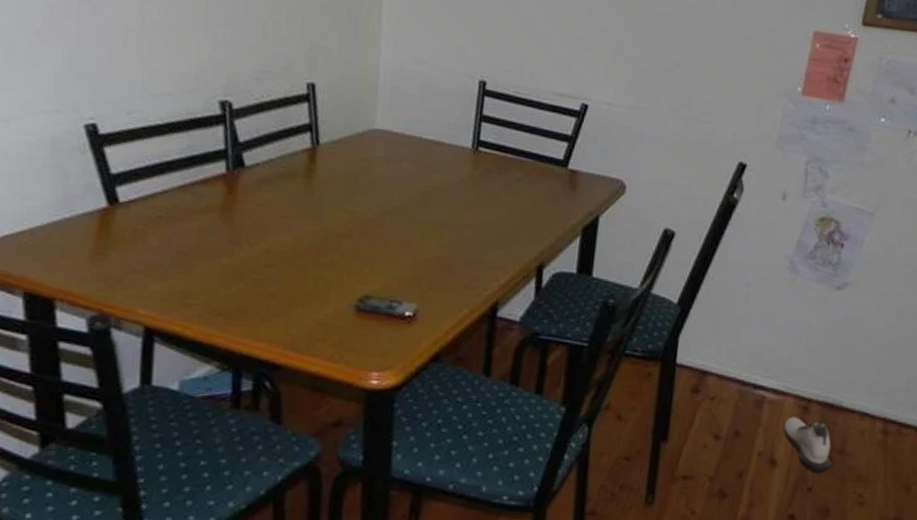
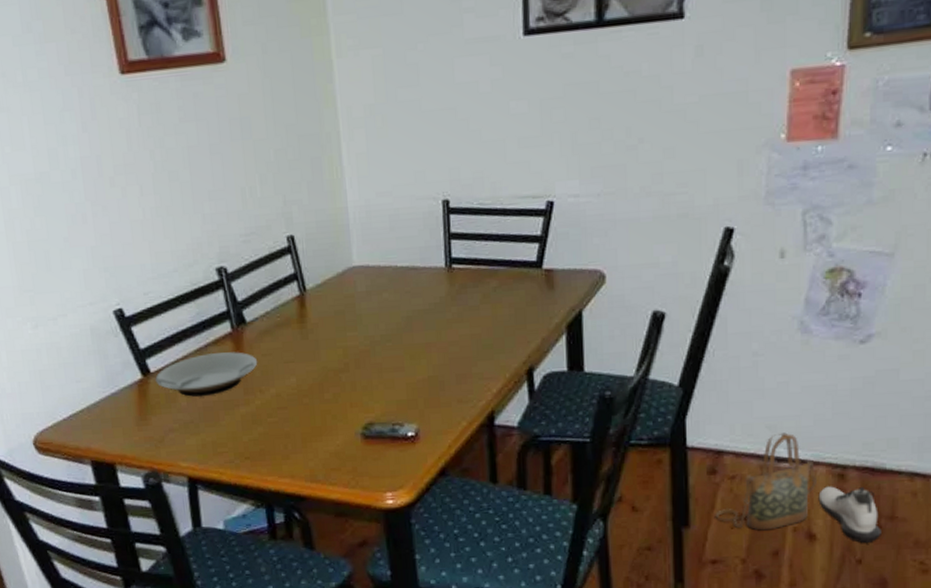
plate: none [123,192,251,239] -> present [155,352,258,397]
handbag: none [692,361,785,452] -> present [715,432,817,531]

